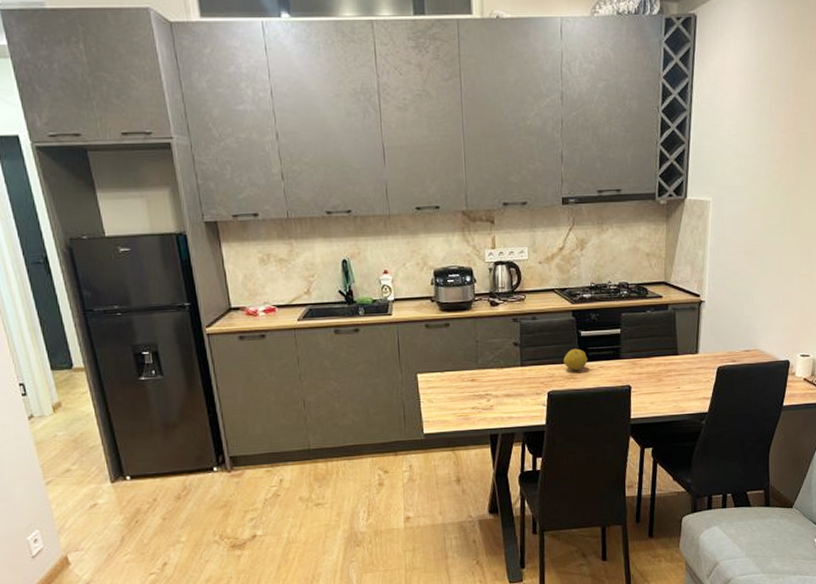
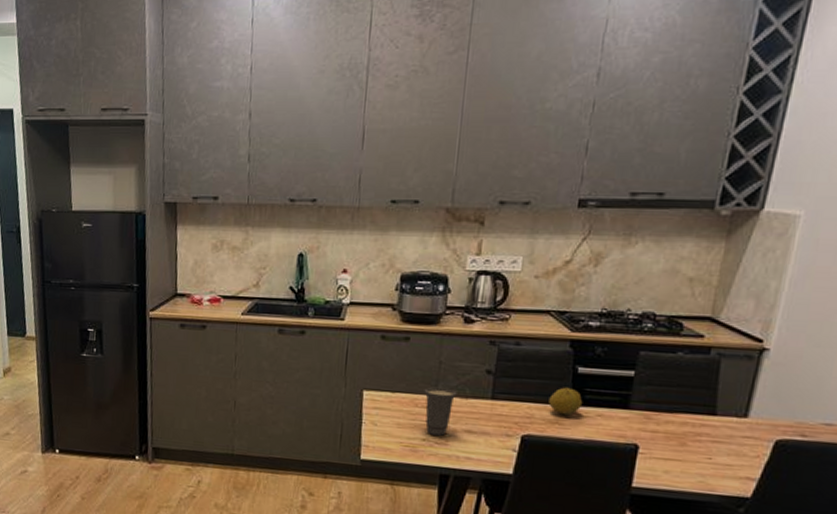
cup: none [467,362,494,403] -> present [424,387,457,436]

